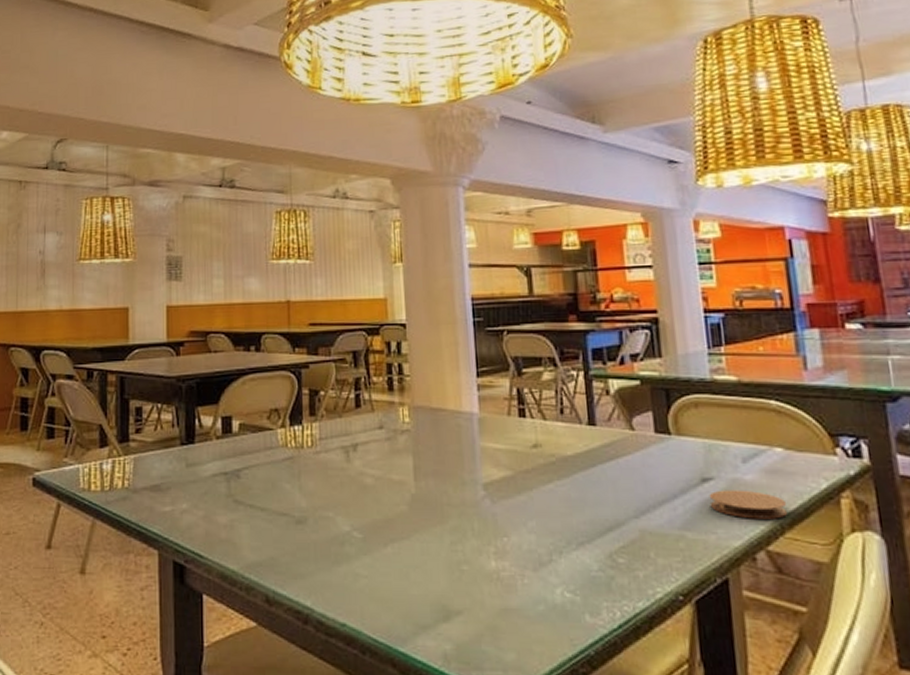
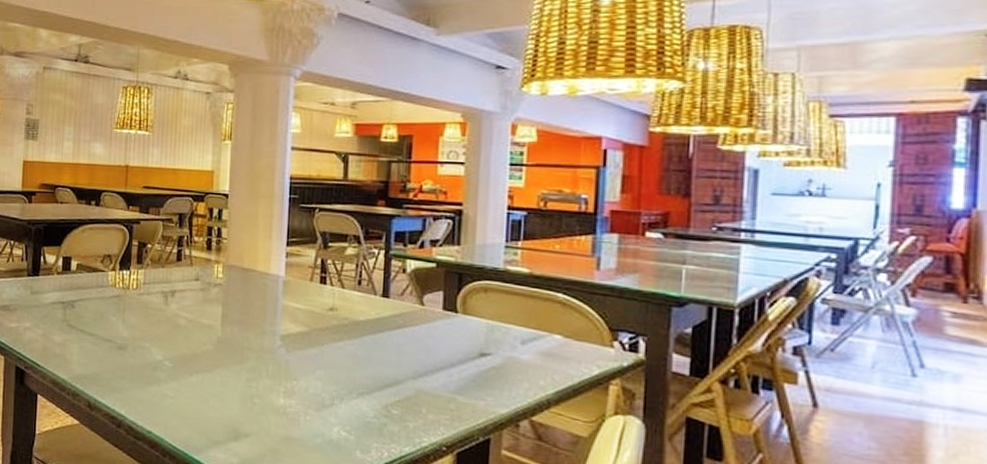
coaster: present [709,490,787,519] -> none [484,365,557,395]

